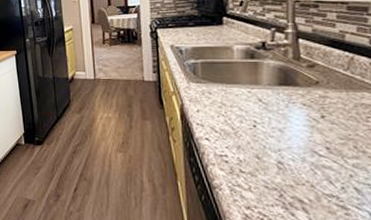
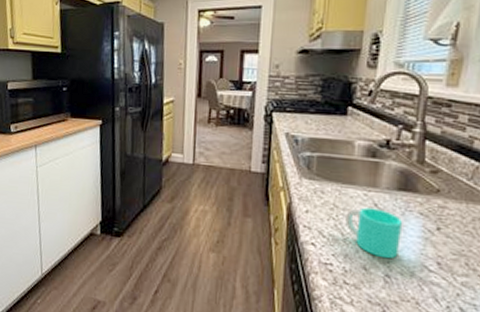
cup: none [233,103,288,148] -> present [345,207,403,259]

